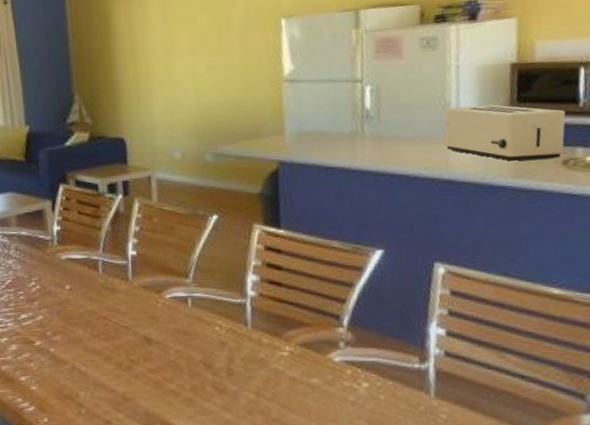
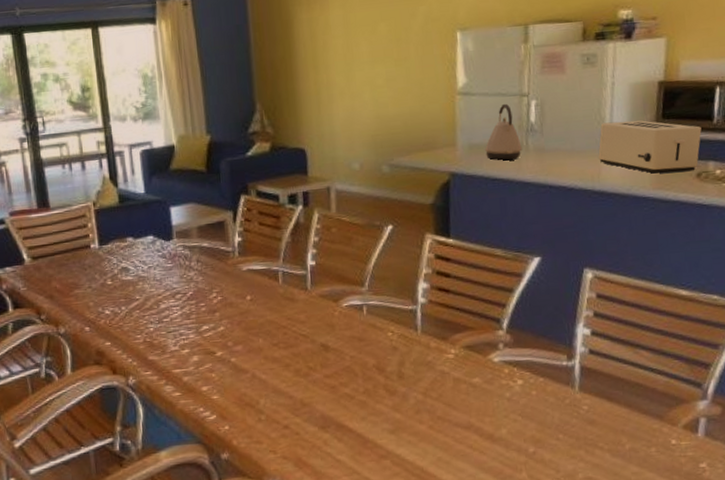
kettle: none [316,89,358,149] -> present [485,103,522,161]

